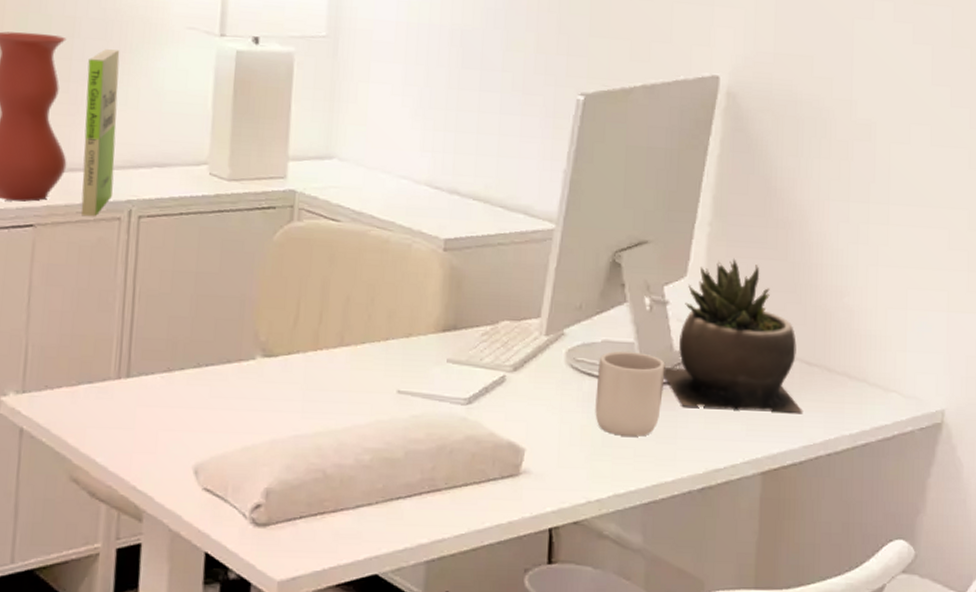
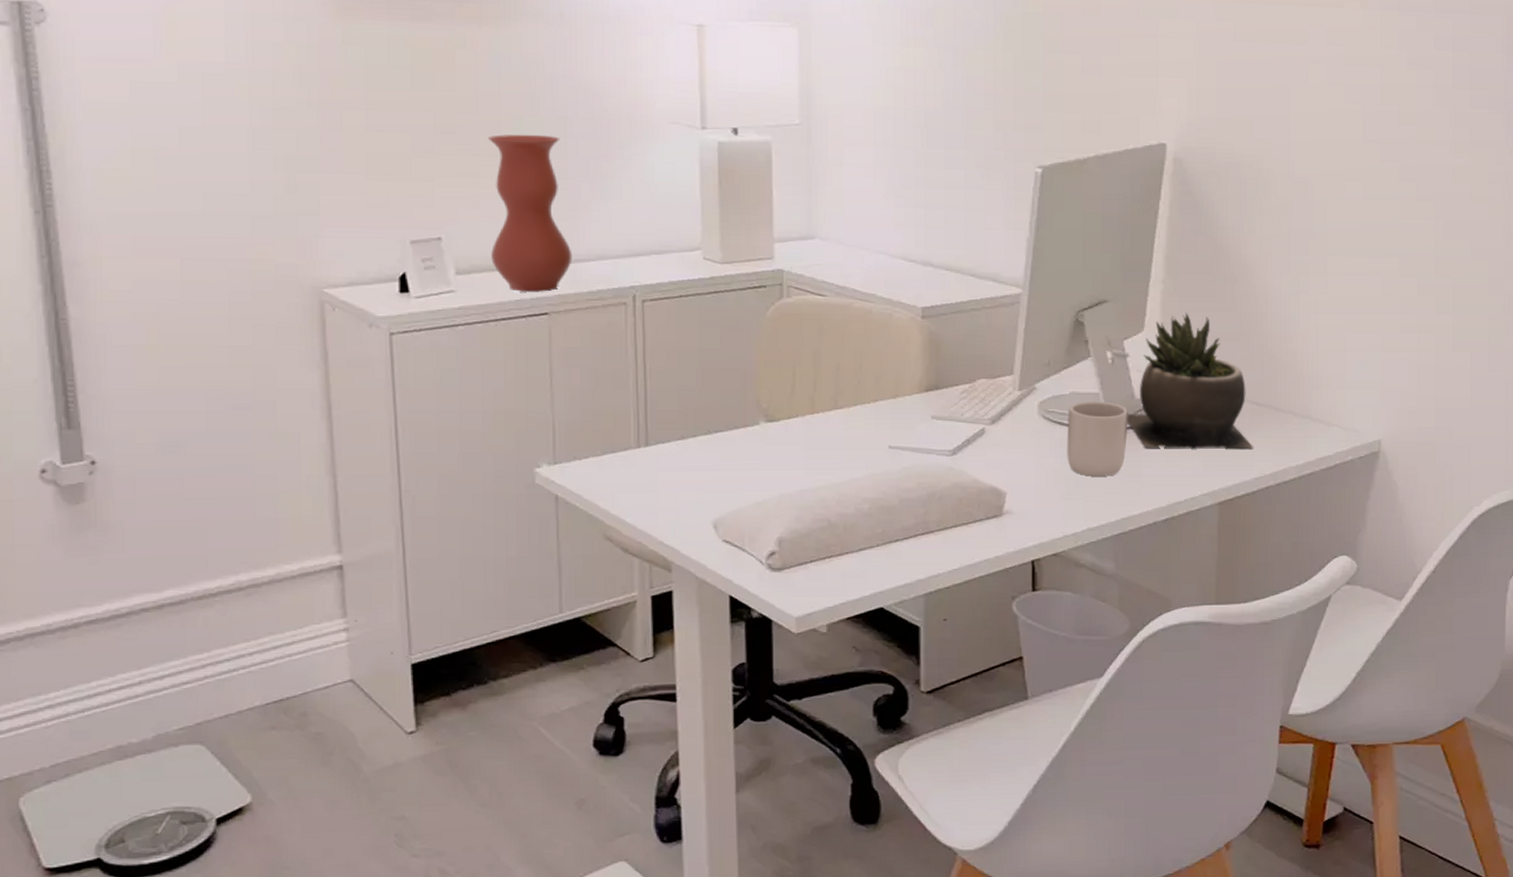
book: present [80,49,120,217] -> none [582,147,616,303]

